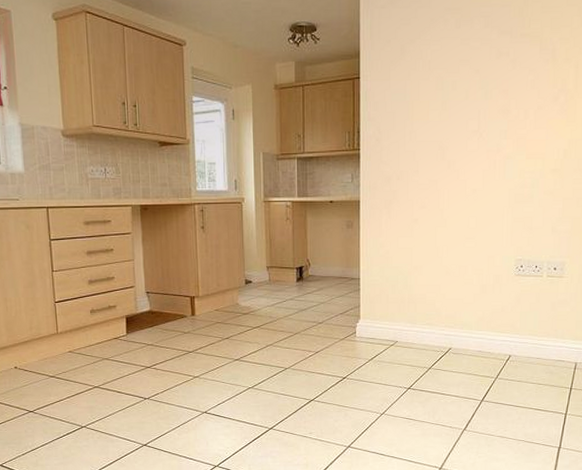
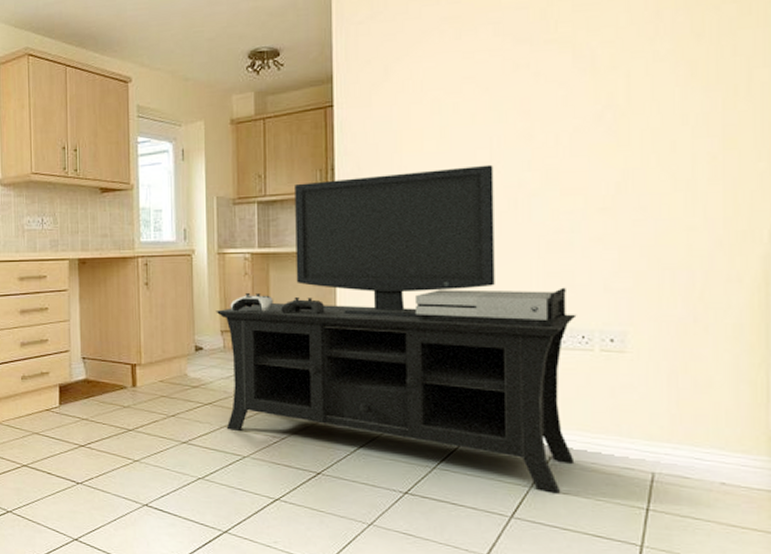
media console: none [262,133,533,382] -> present [216,164,577,494]

